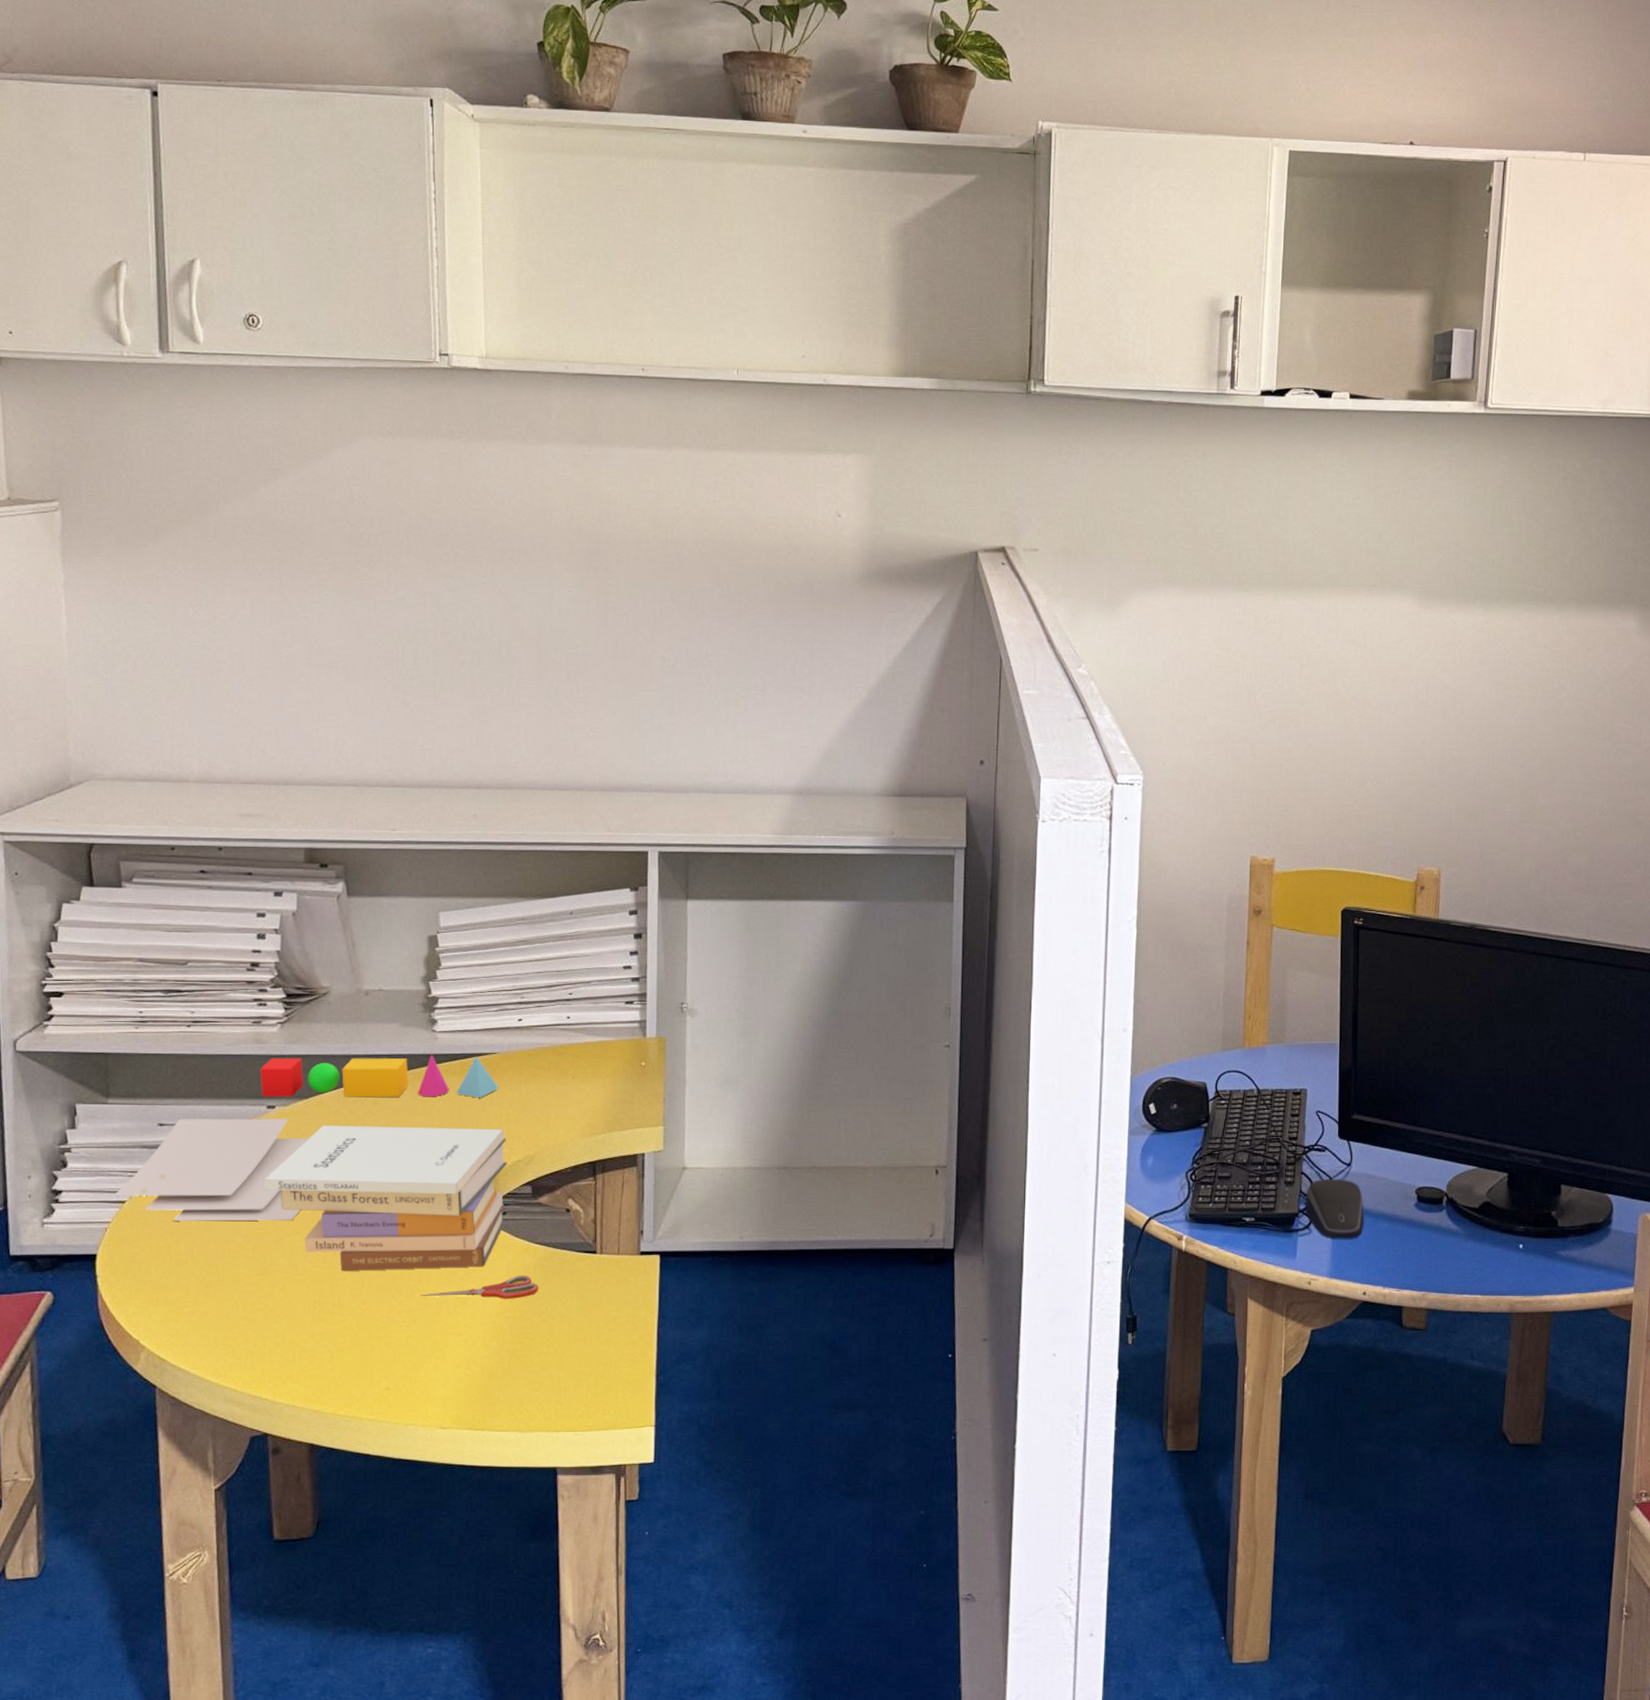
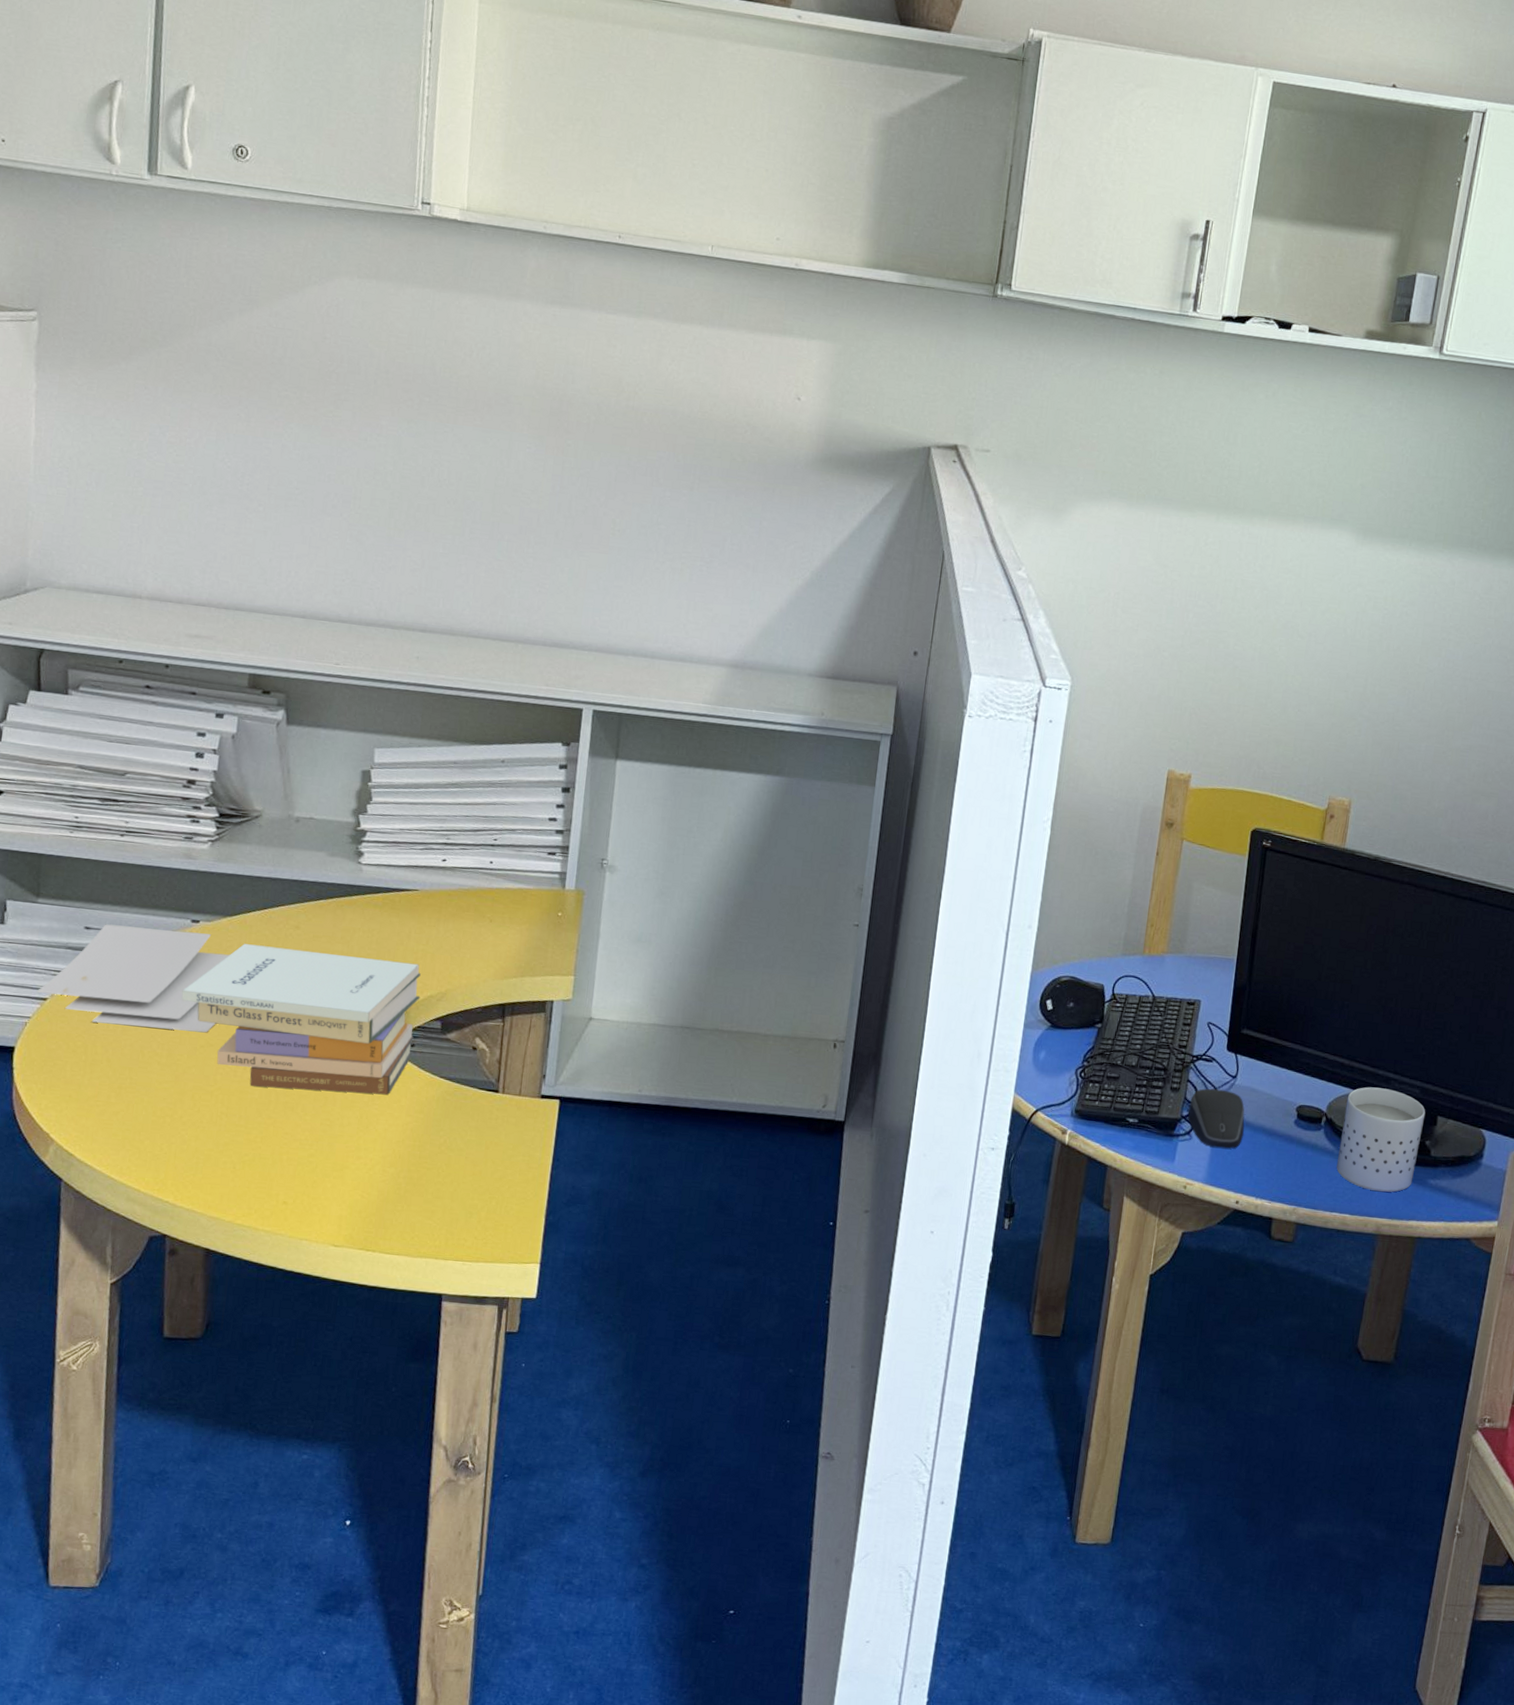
toy blocks: present [260,1054,499,1098] -> none [187,874,418,932]
scissors: present [420,1275,539,1299] -> none [324,1106,441,1129]
mug: none [1462,1161,1549,1269] -> present [1336,1087,1426,1193]

